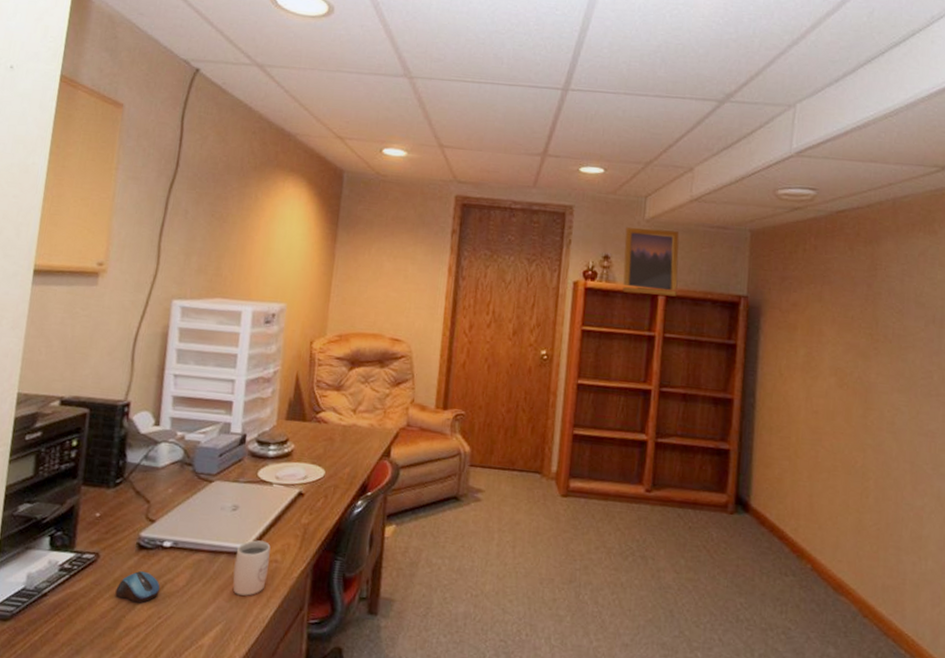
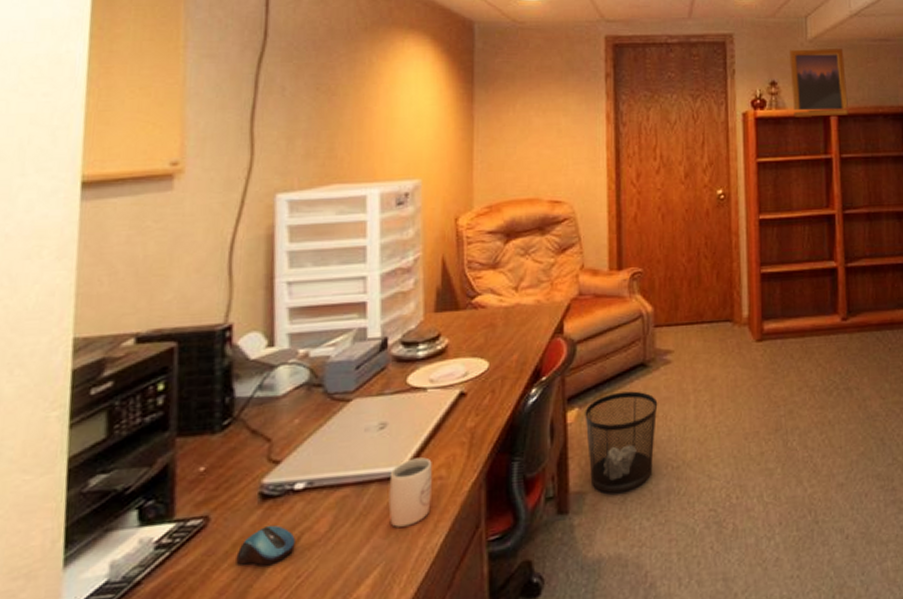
waste bin: none [399,518,465,608] -> present [585,391,658,494]

